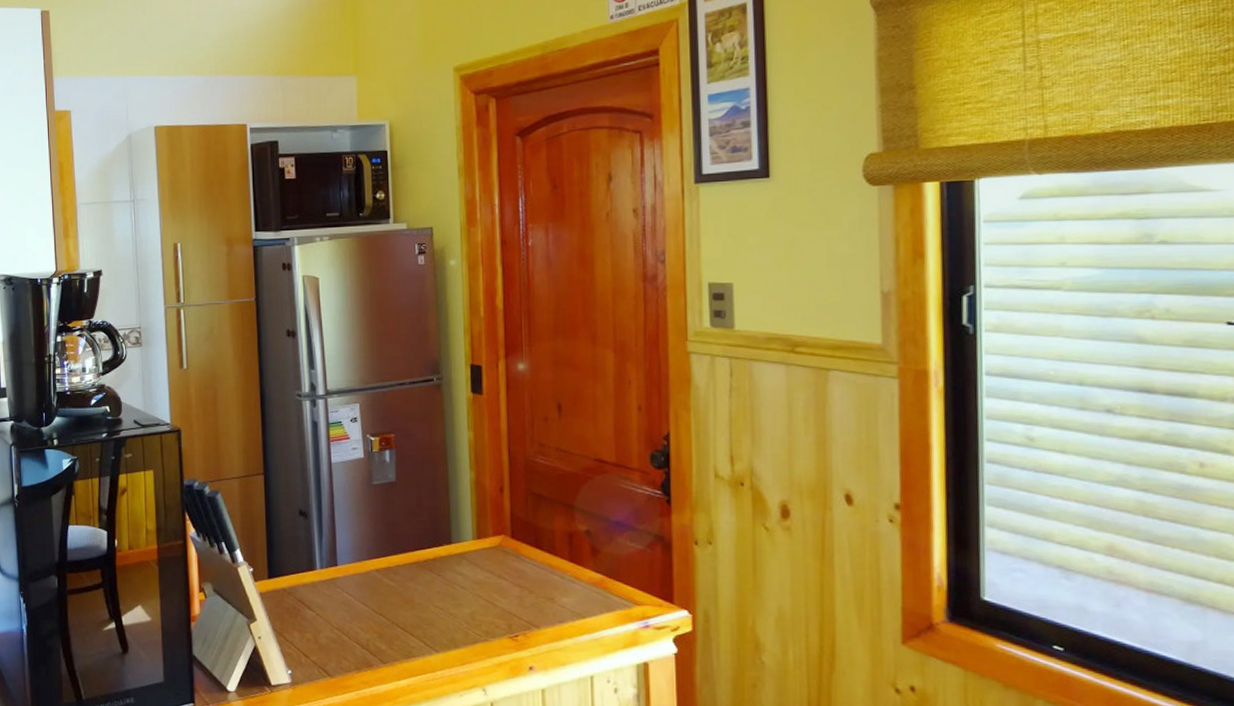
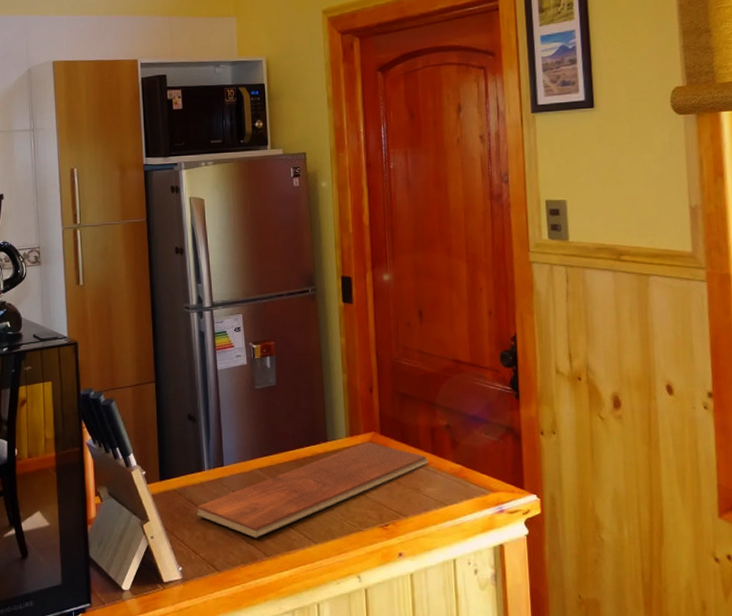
chopping board: none [308,545,565,644] -> present [197,441,429,538]

